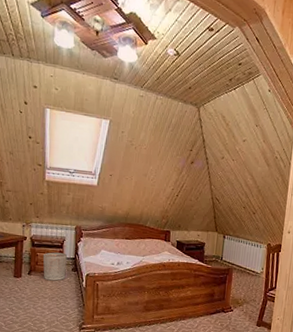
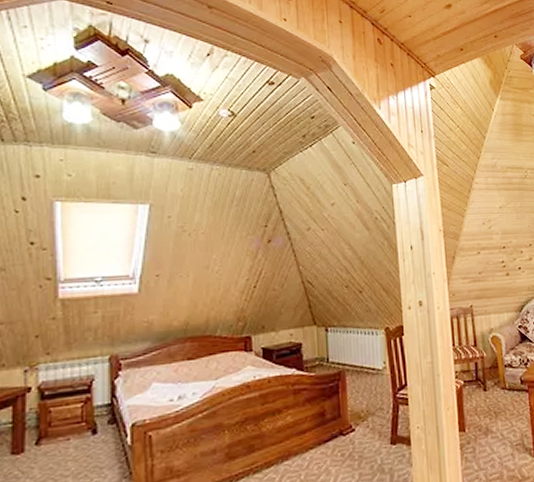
waste bin: present [42,252,67,281] -> none [59,399,98,448]

